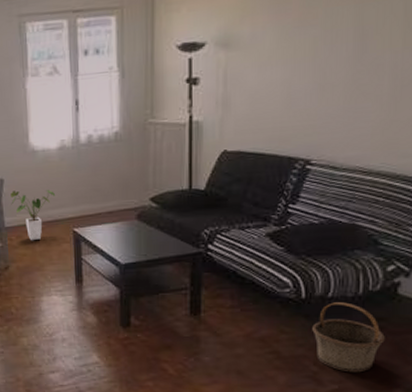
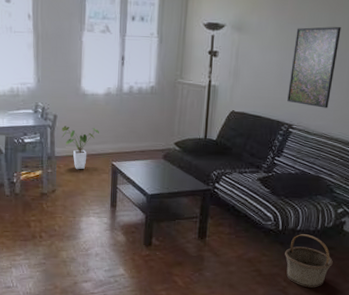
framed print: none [301,21,374,134] -> present [287,27,341,108]

